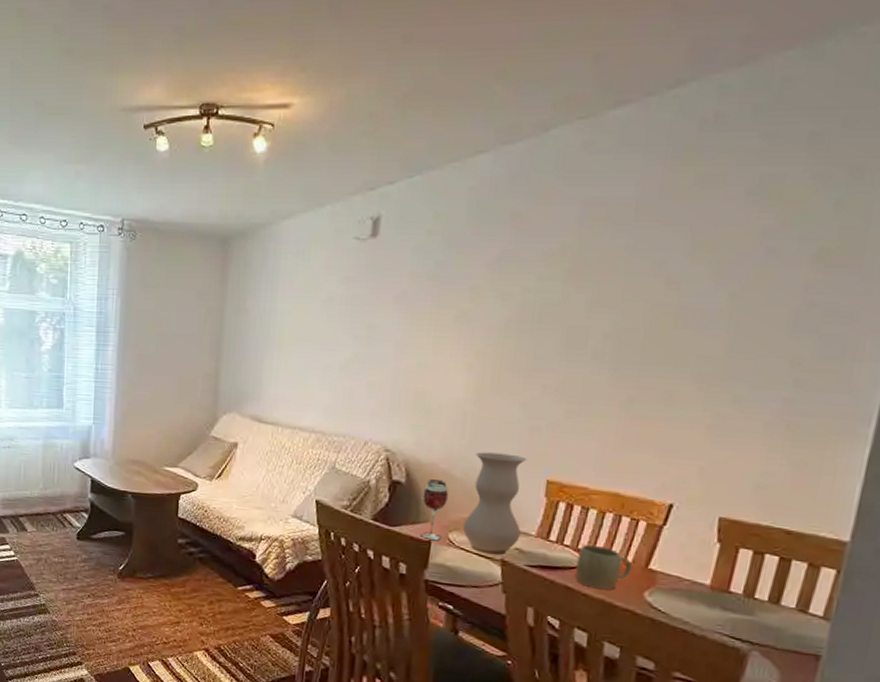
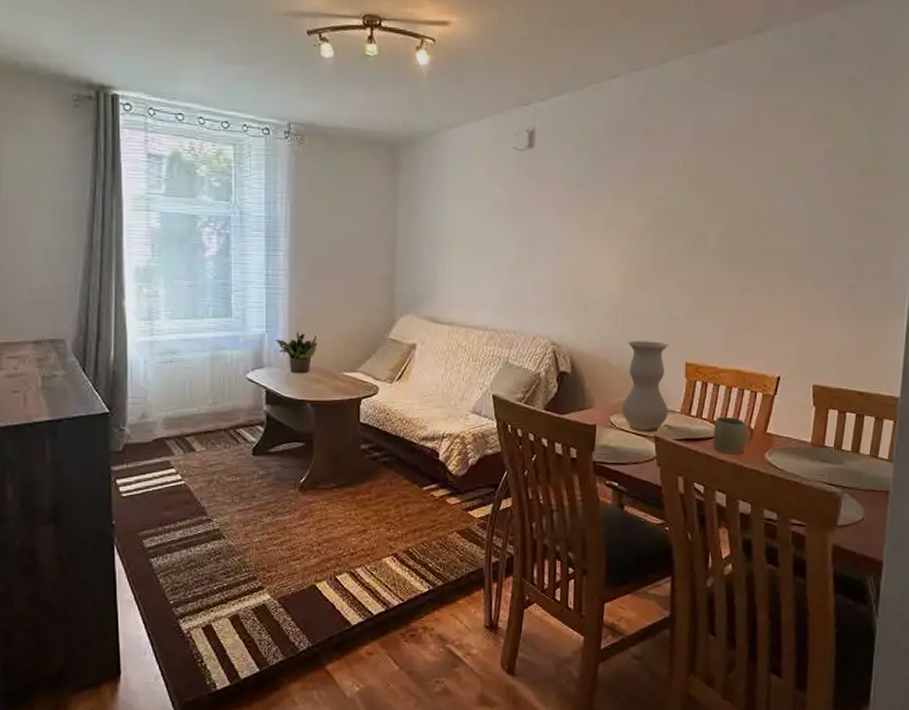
potted plant: none [101,424,141,467] -> present [275,331,318,374]
wineglass: present [420,479,449,540] -> none [586,368,608,423]

